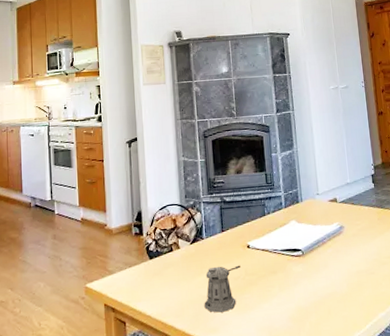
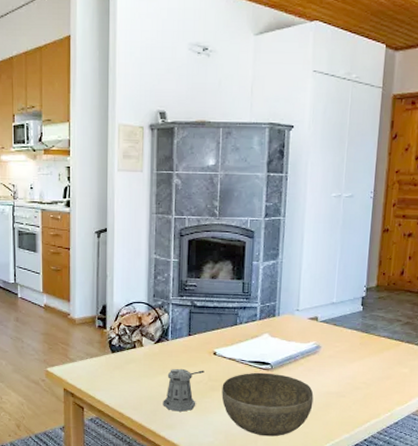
bowl: none [259,259,347,327] -> present [221,372,314,437]

